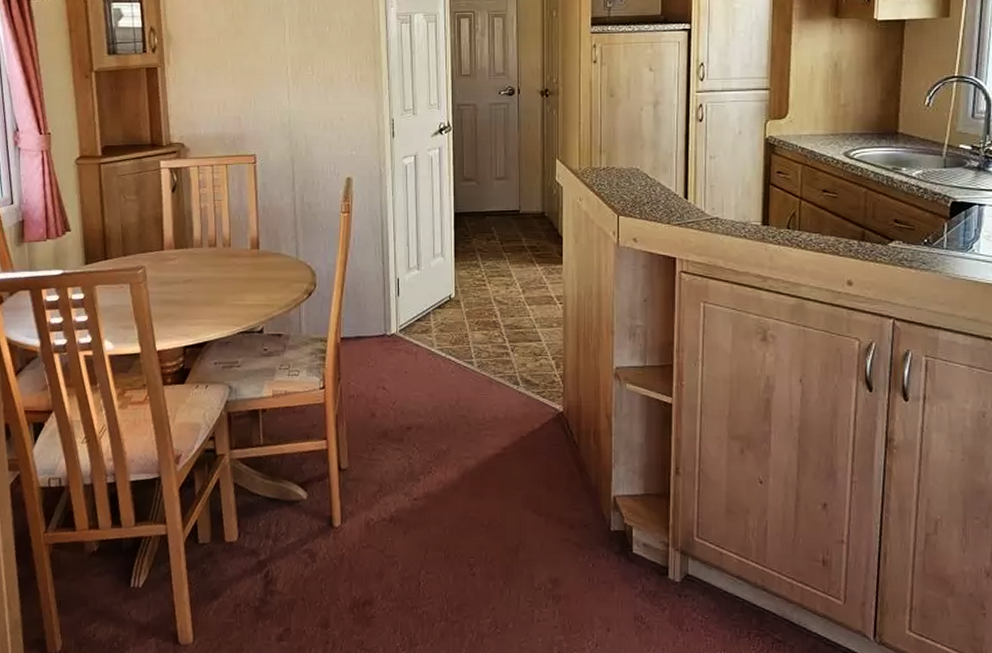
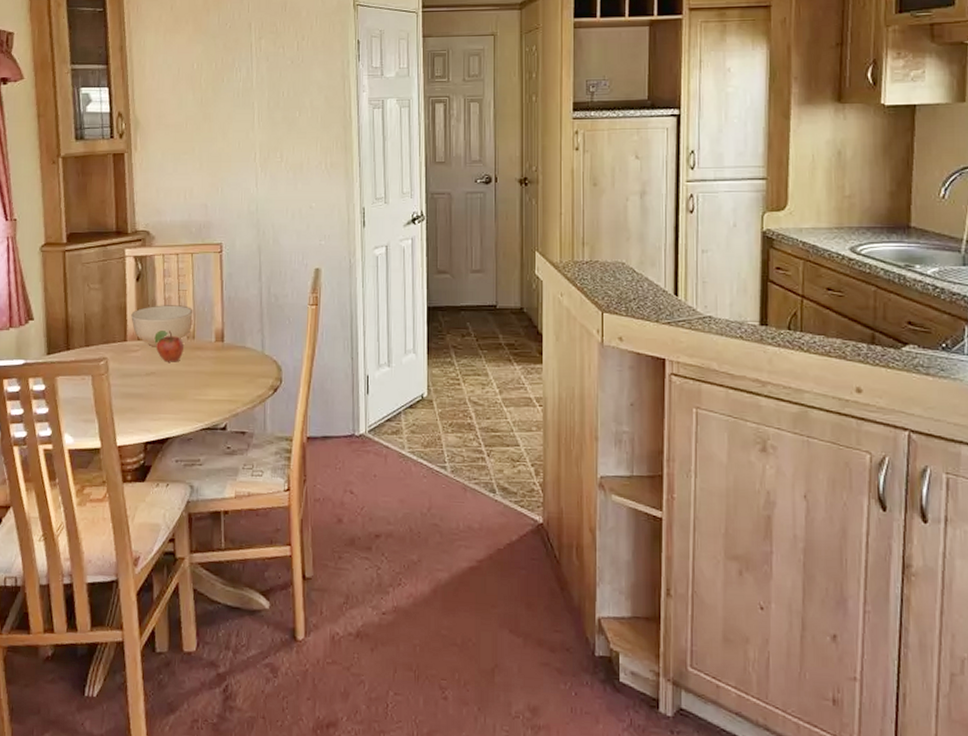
bowl: none [167,215,229,256] -> present [131,305,193,347]
fruit: none [191,239,220,270] -> present [154,331,183,362]

